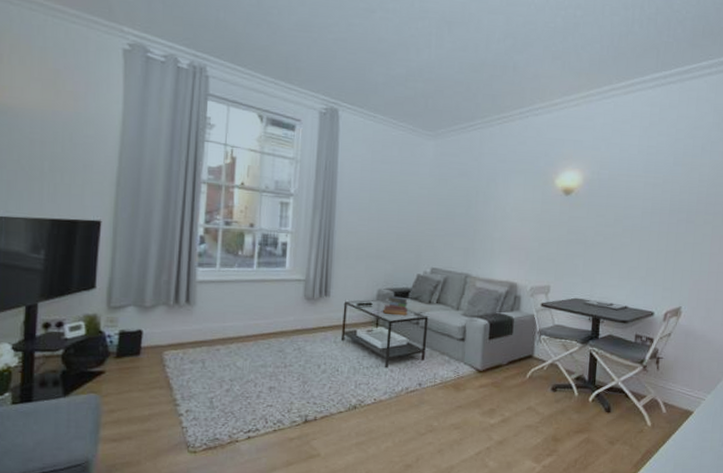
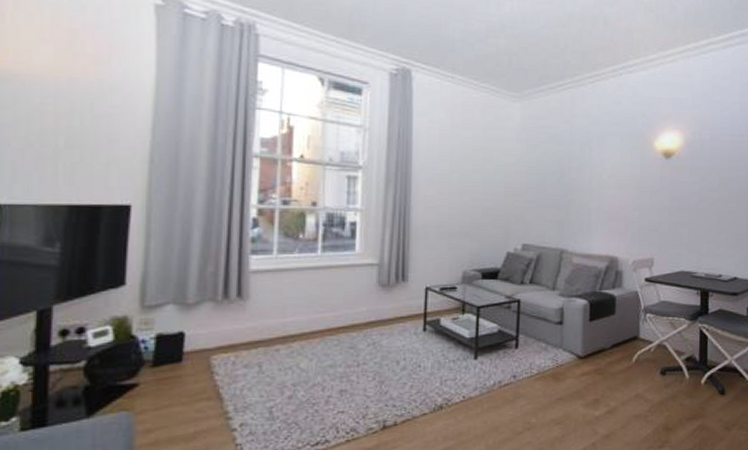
books: present [383,296,408,316] -> none [470,278,498,300]

